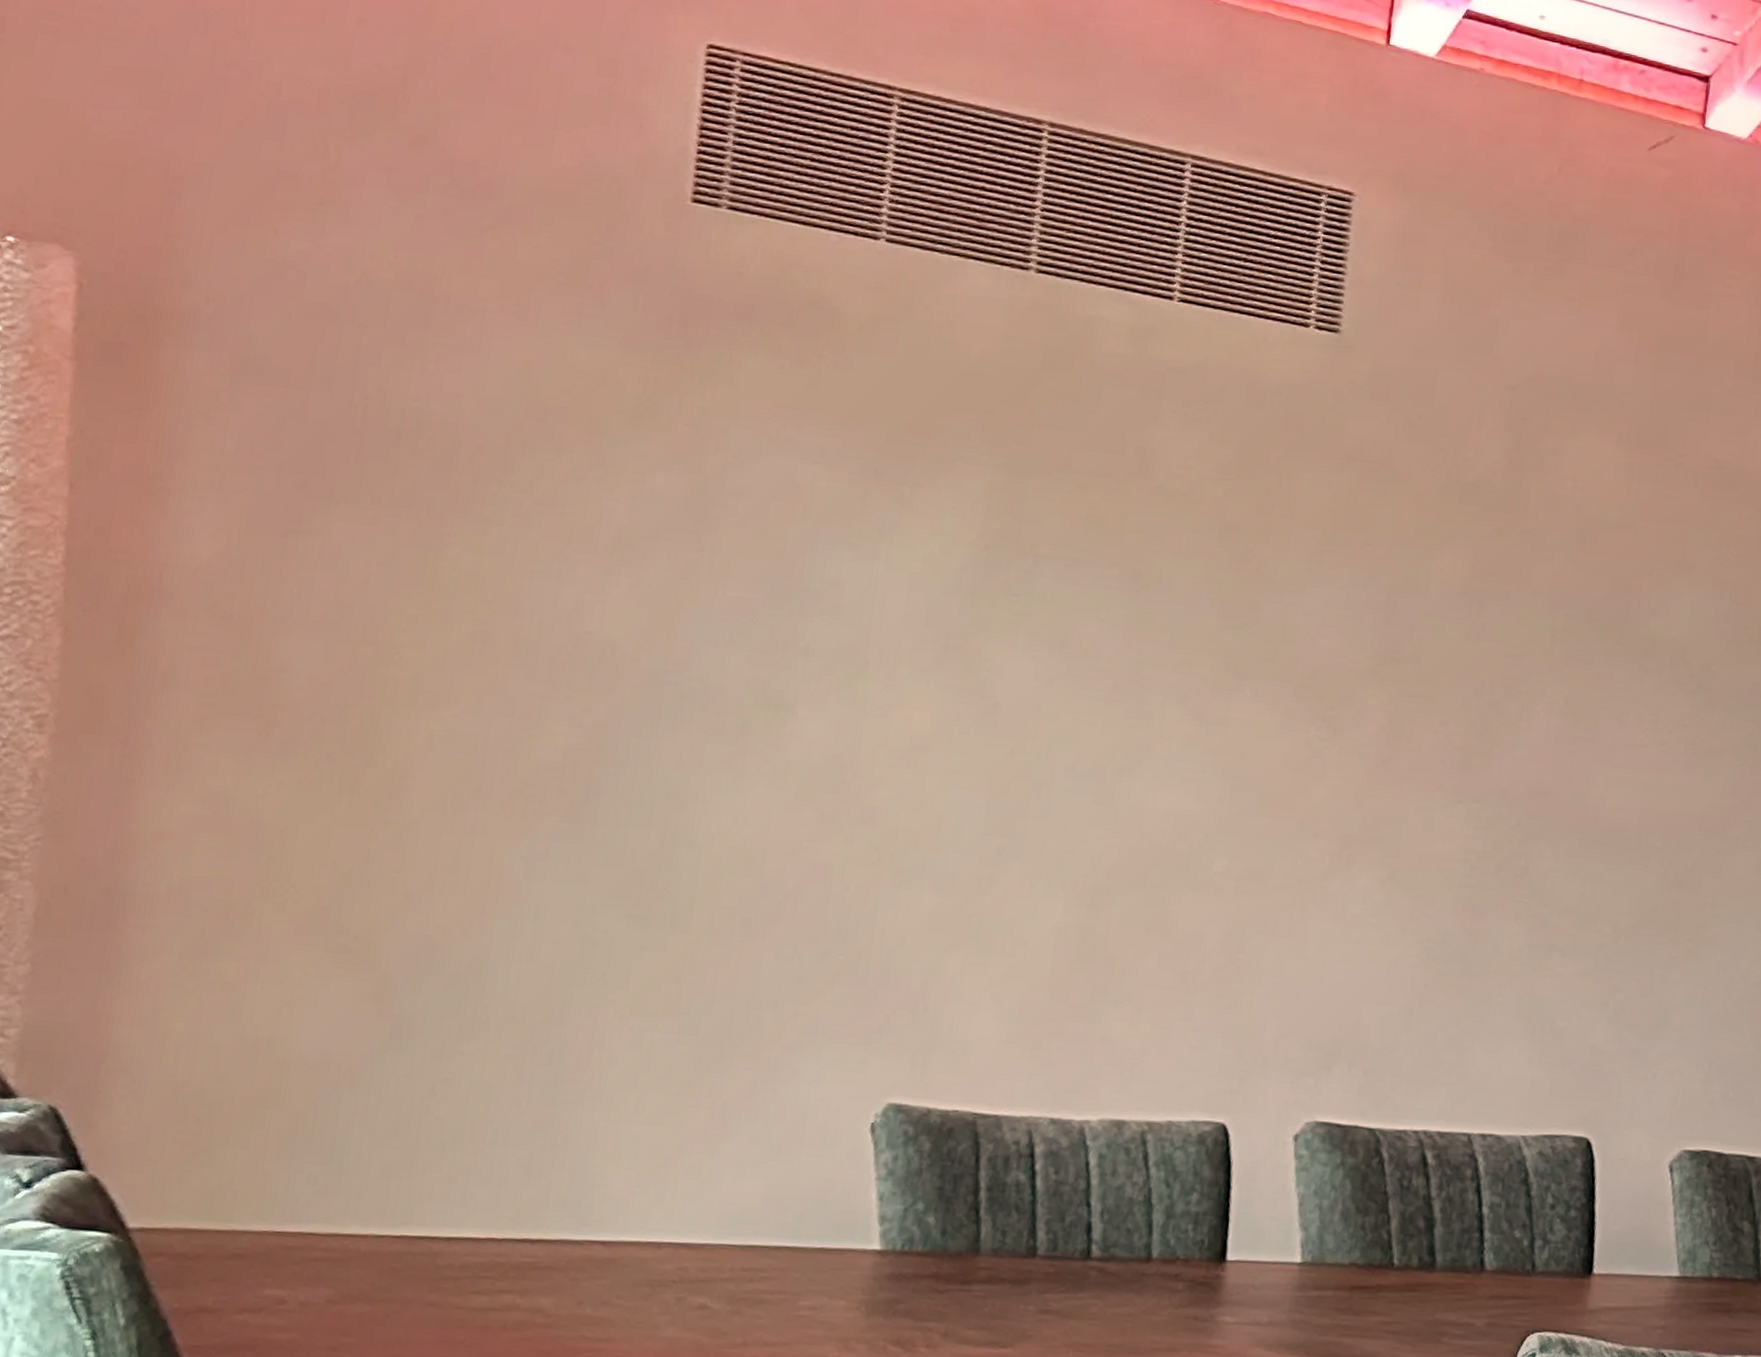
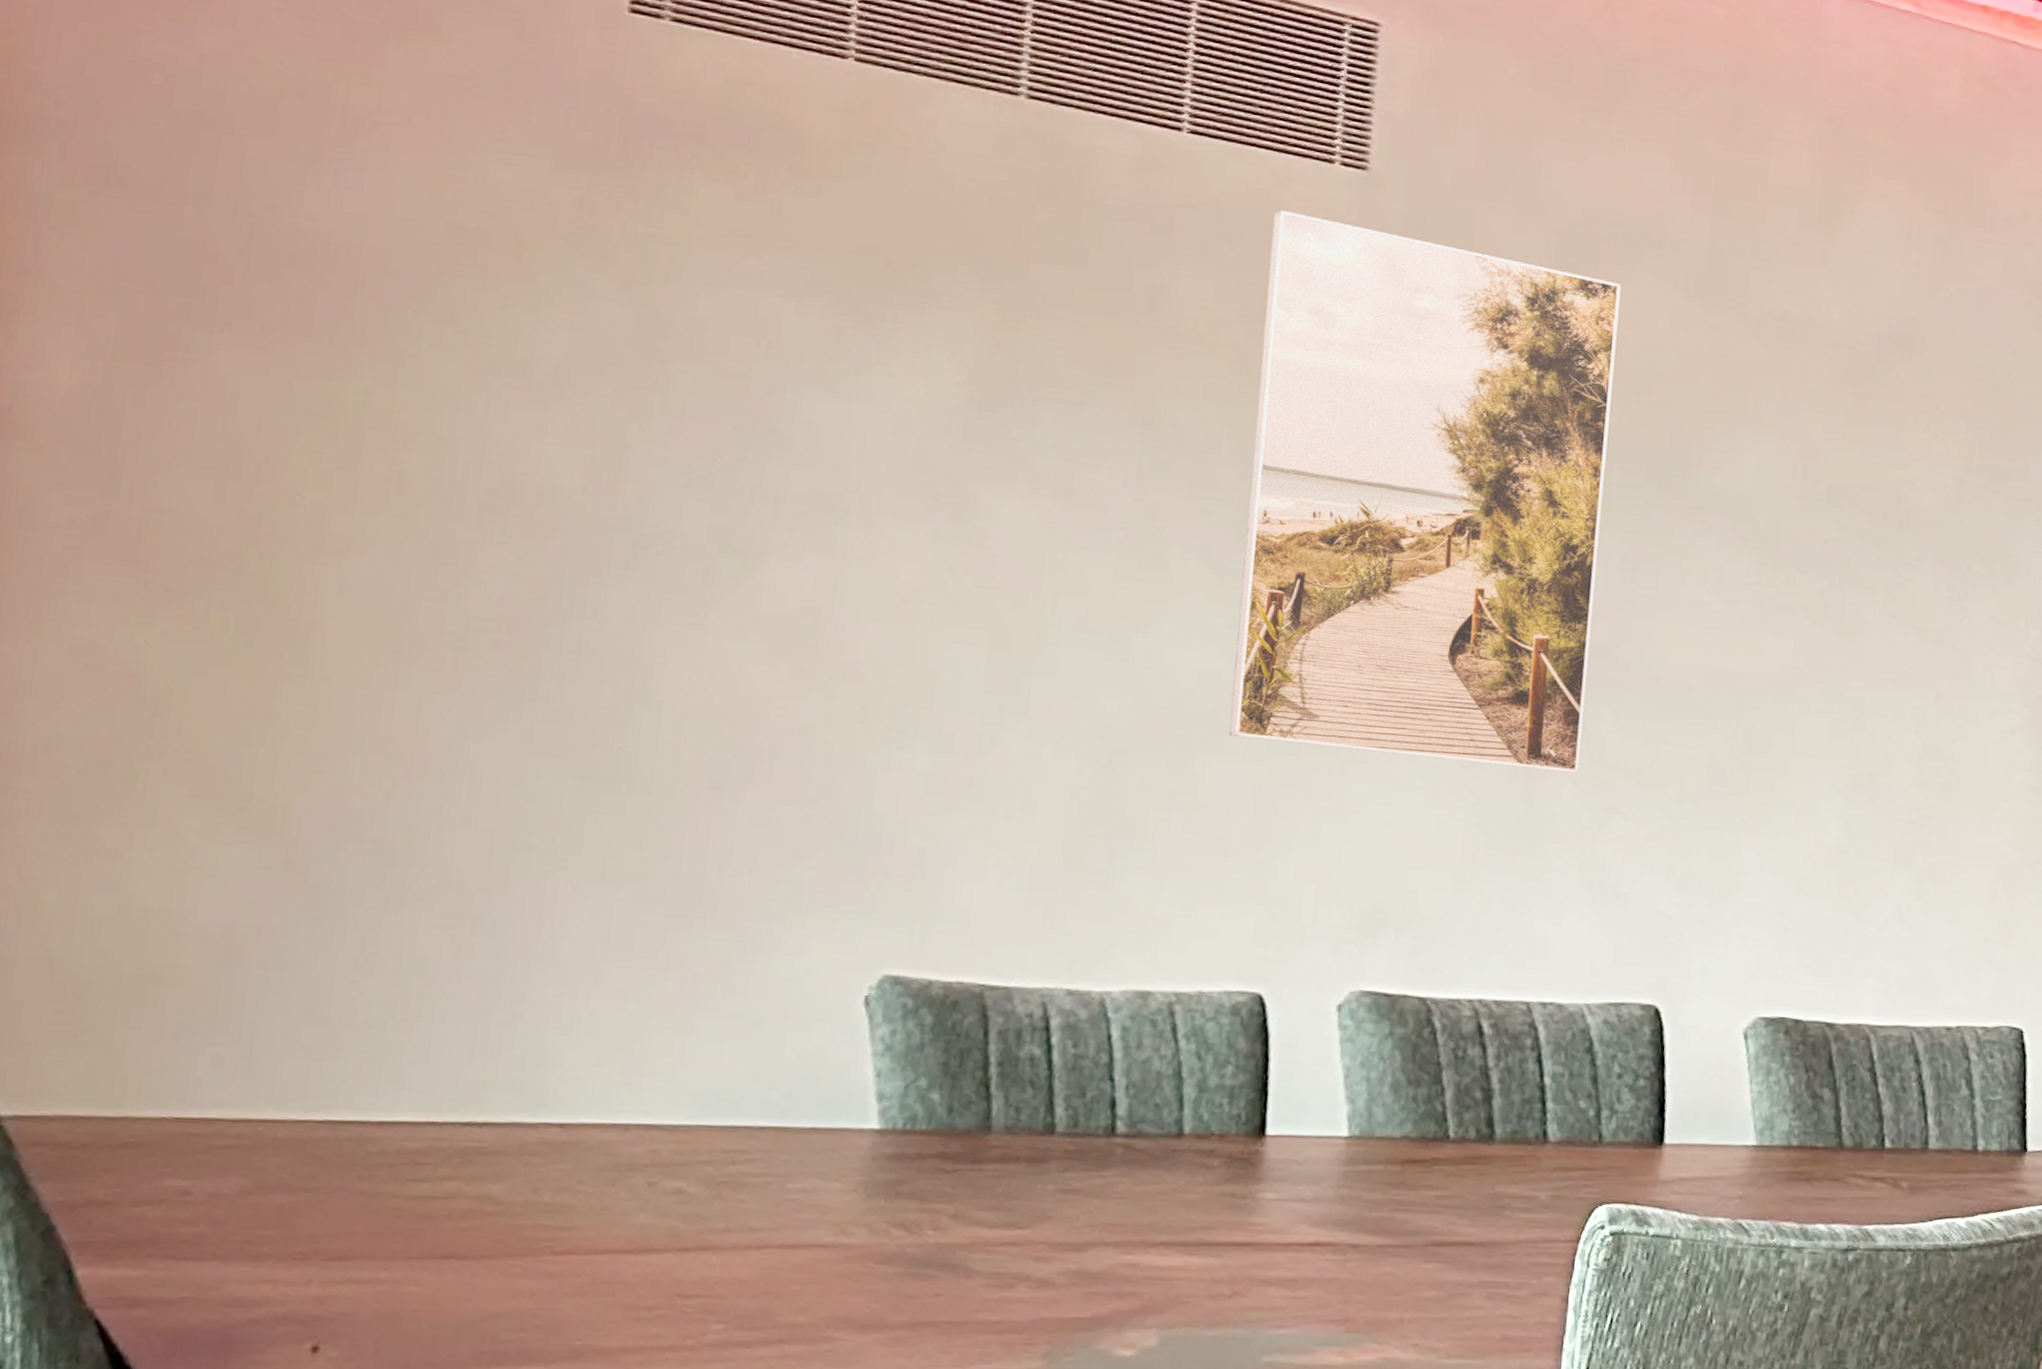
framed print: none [1202,372,1569,911] -> present [1229,210,1621,773]

